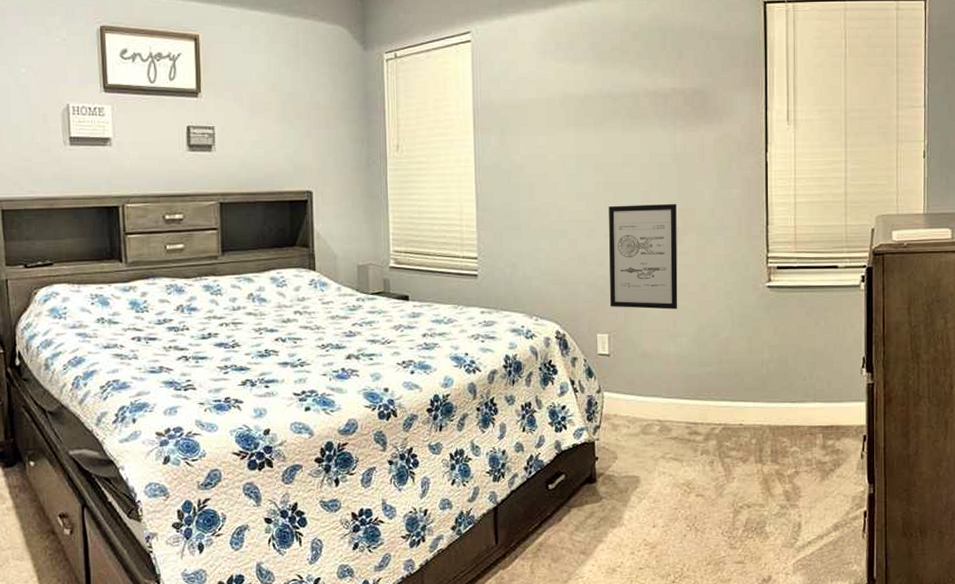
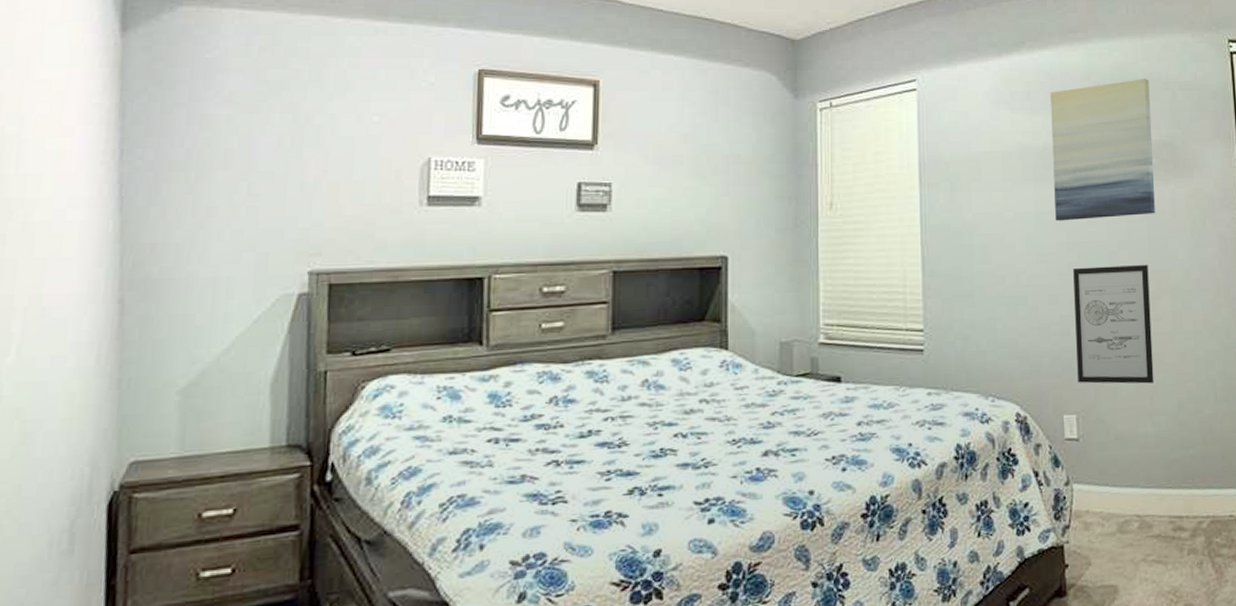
wall art: none [592,29,686,163] -> present [1050,79,1155,221]

